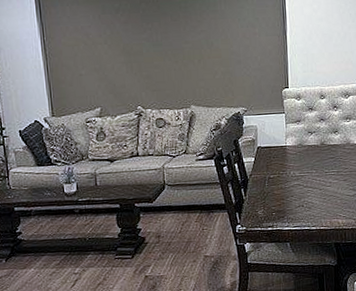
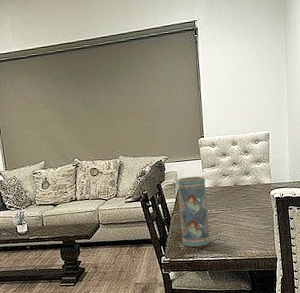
vase: none [257,132,292,215] -> present [177,176,210,248]

